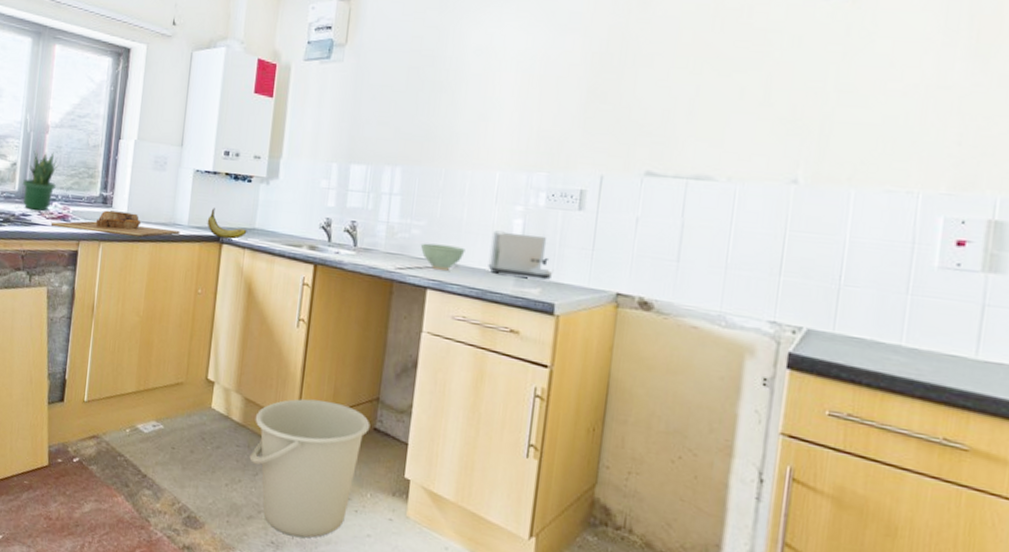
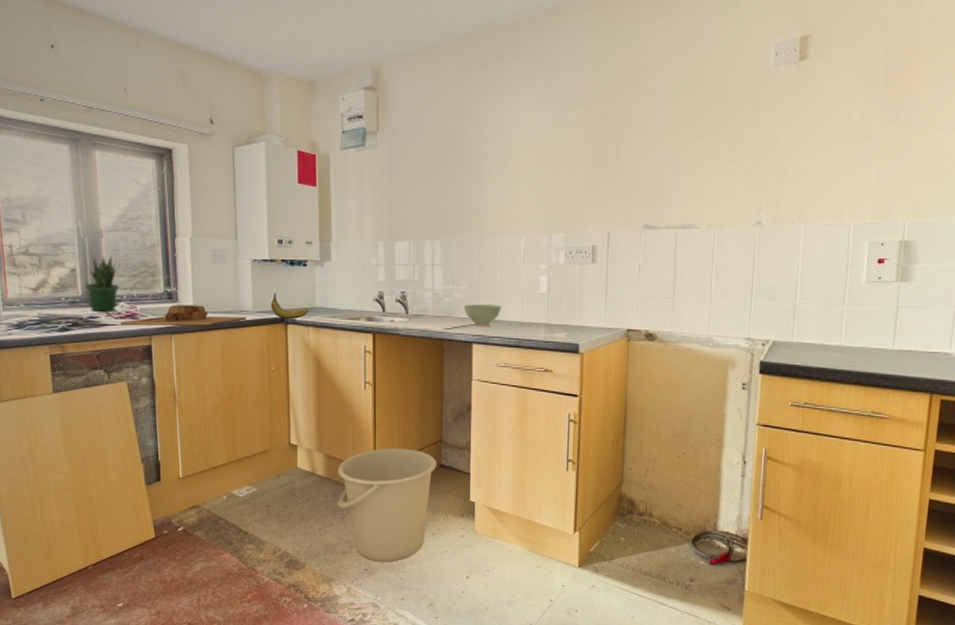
toaster: present [488,230,554,281] -> none [522,287,576,326]

